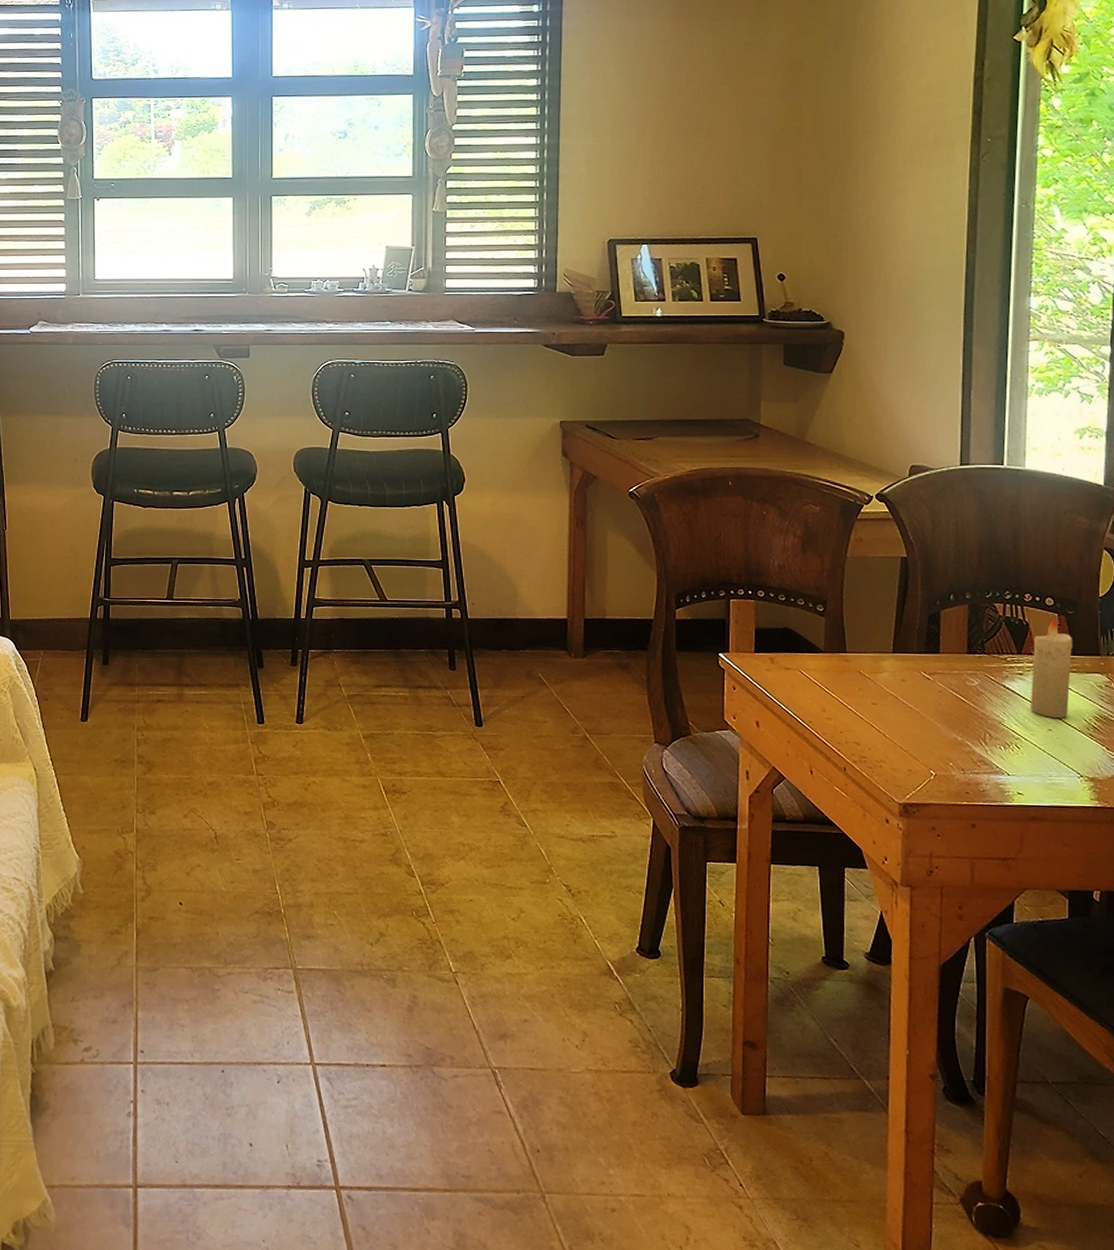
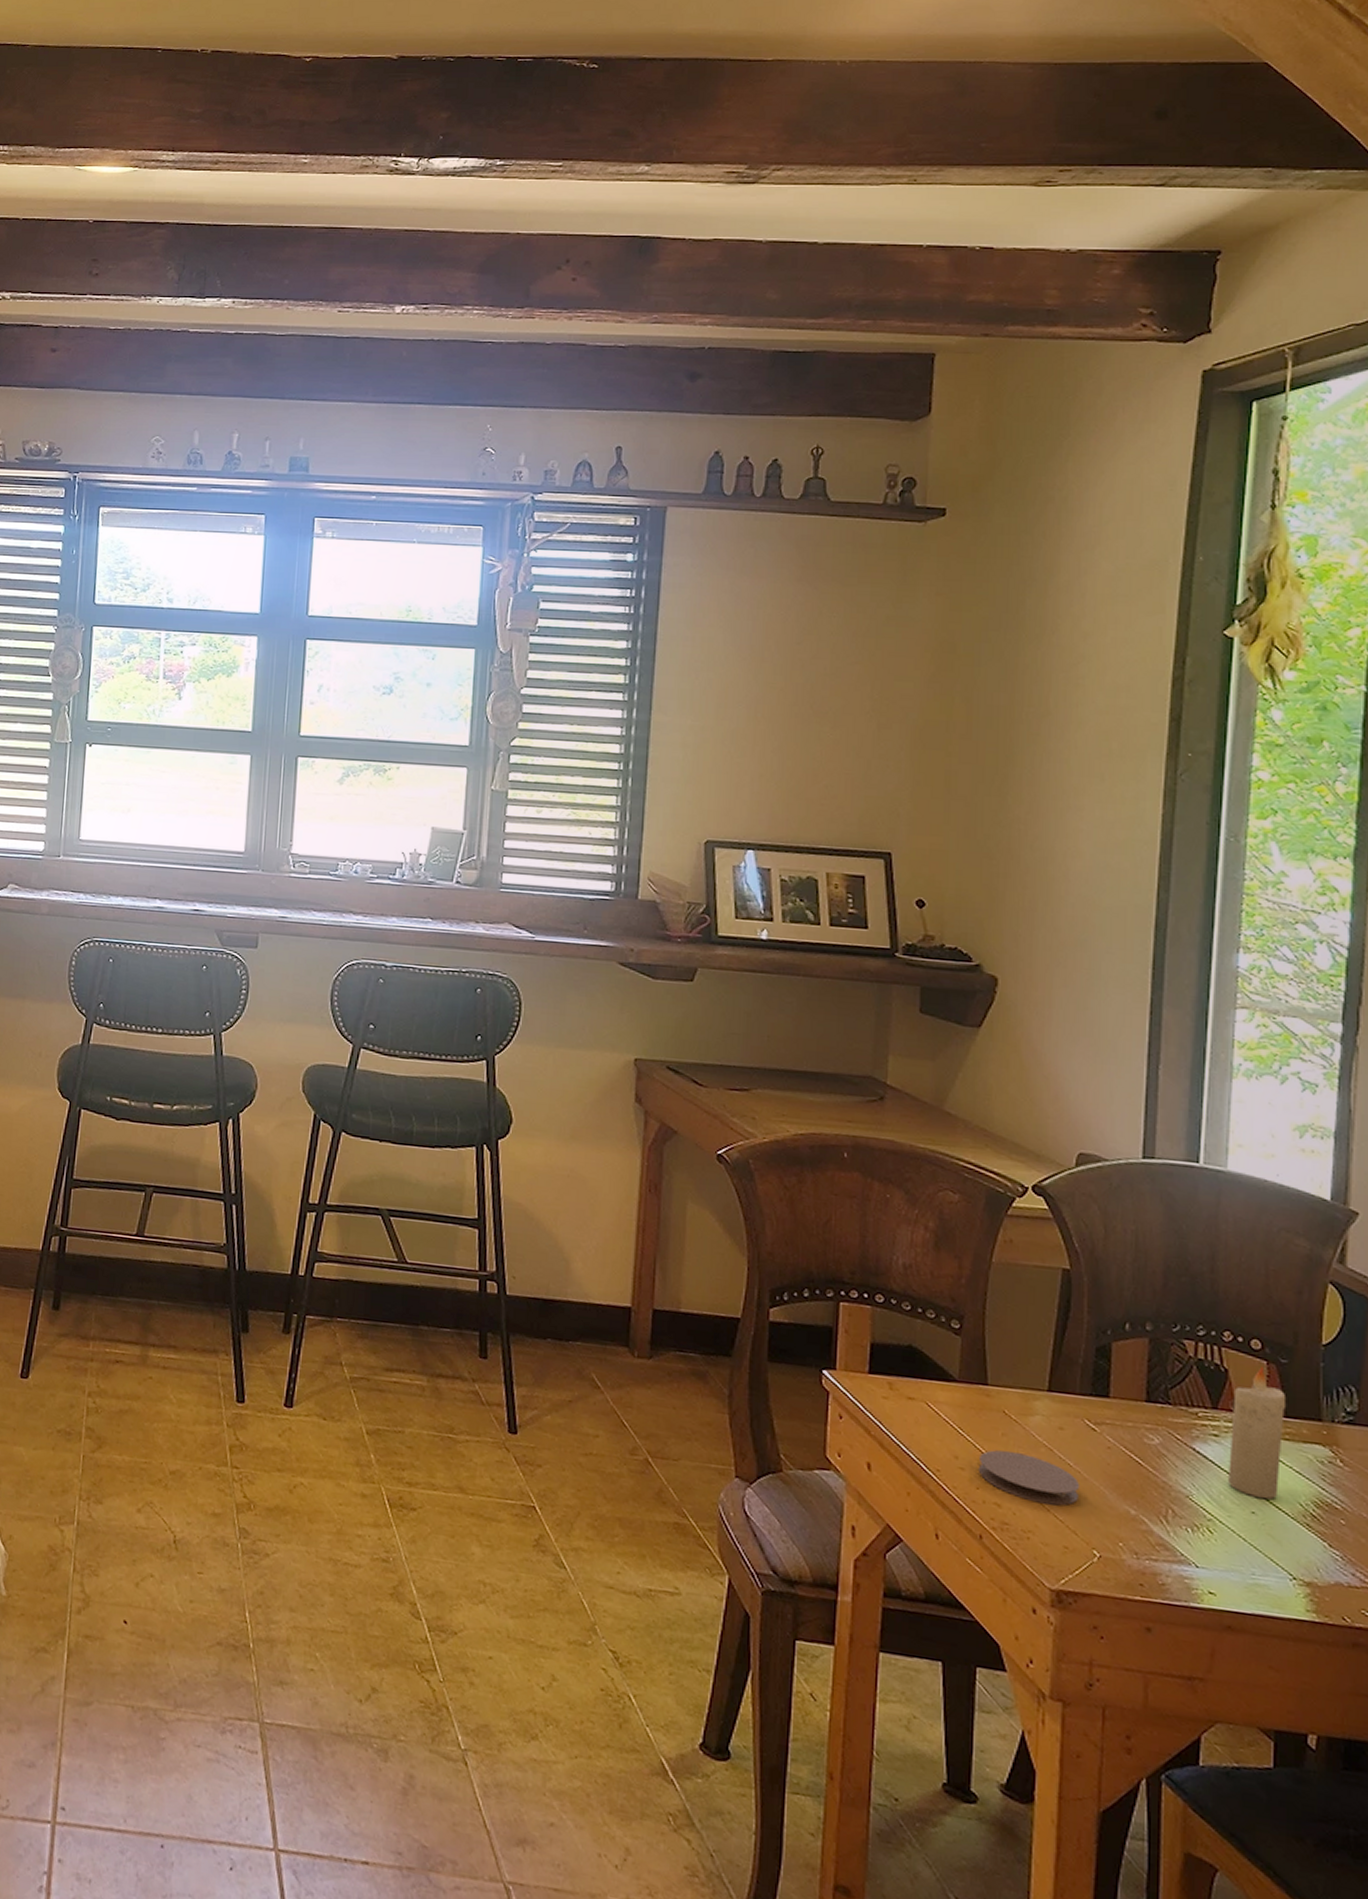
coaster: none [841,701,919,740] -> present [977,1450,1081,1506]

